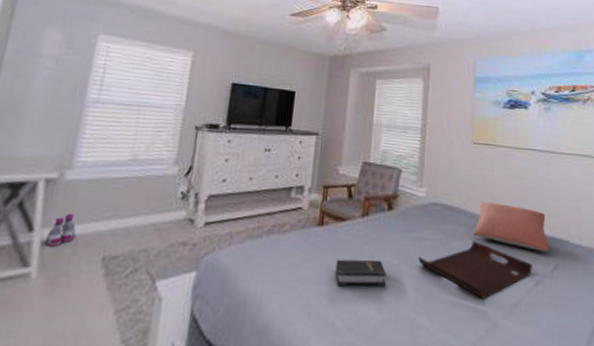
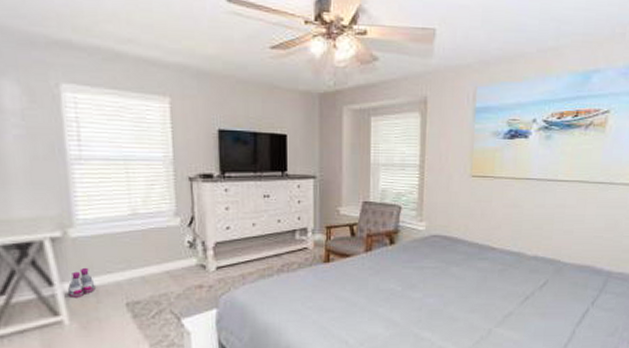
hardback book: present [335,259,387,287] -> none [345,288,391,312]
serving tray: present [418,241,532,300] -> none [420,266,524,313]
pillow: present [472,202,550,252] -> none [470,231,541,271]

